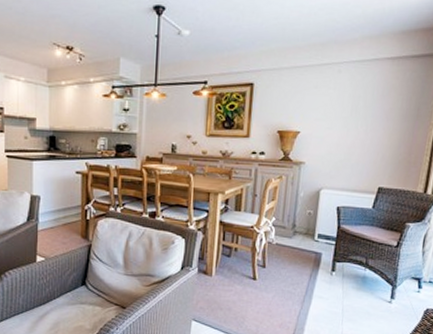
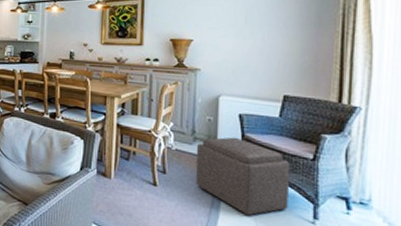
ottoman: none [293,229,377,301] -> present [195,137,291,216]

